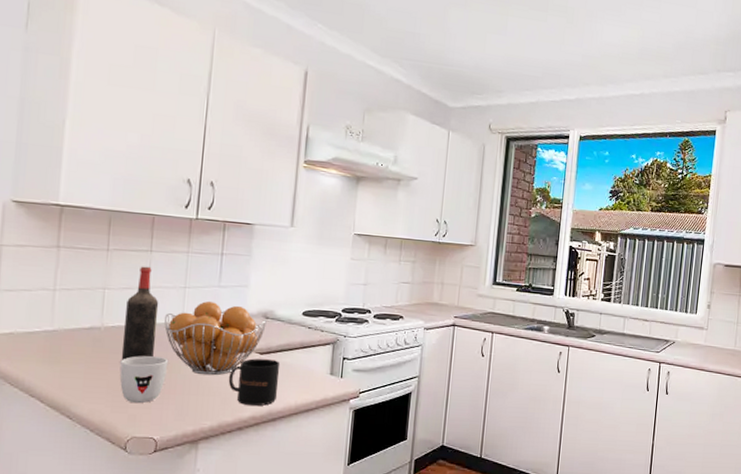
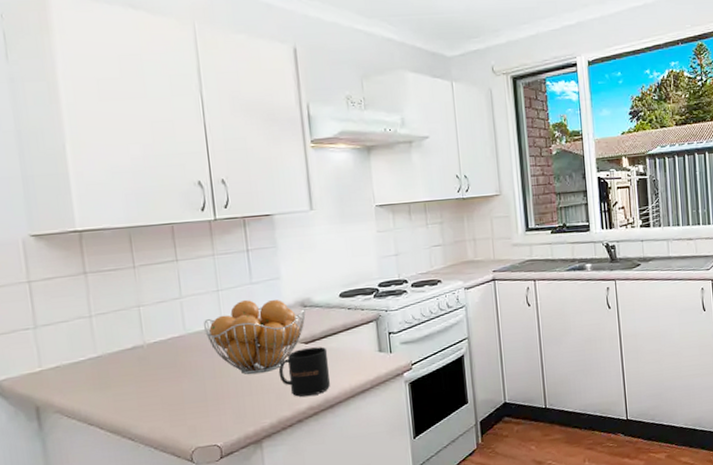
mug: present [119,356,169,404] -> none [169,364,217,415]
wine bottle: present [121,266,159,360] -> none [163,276,201,374]

